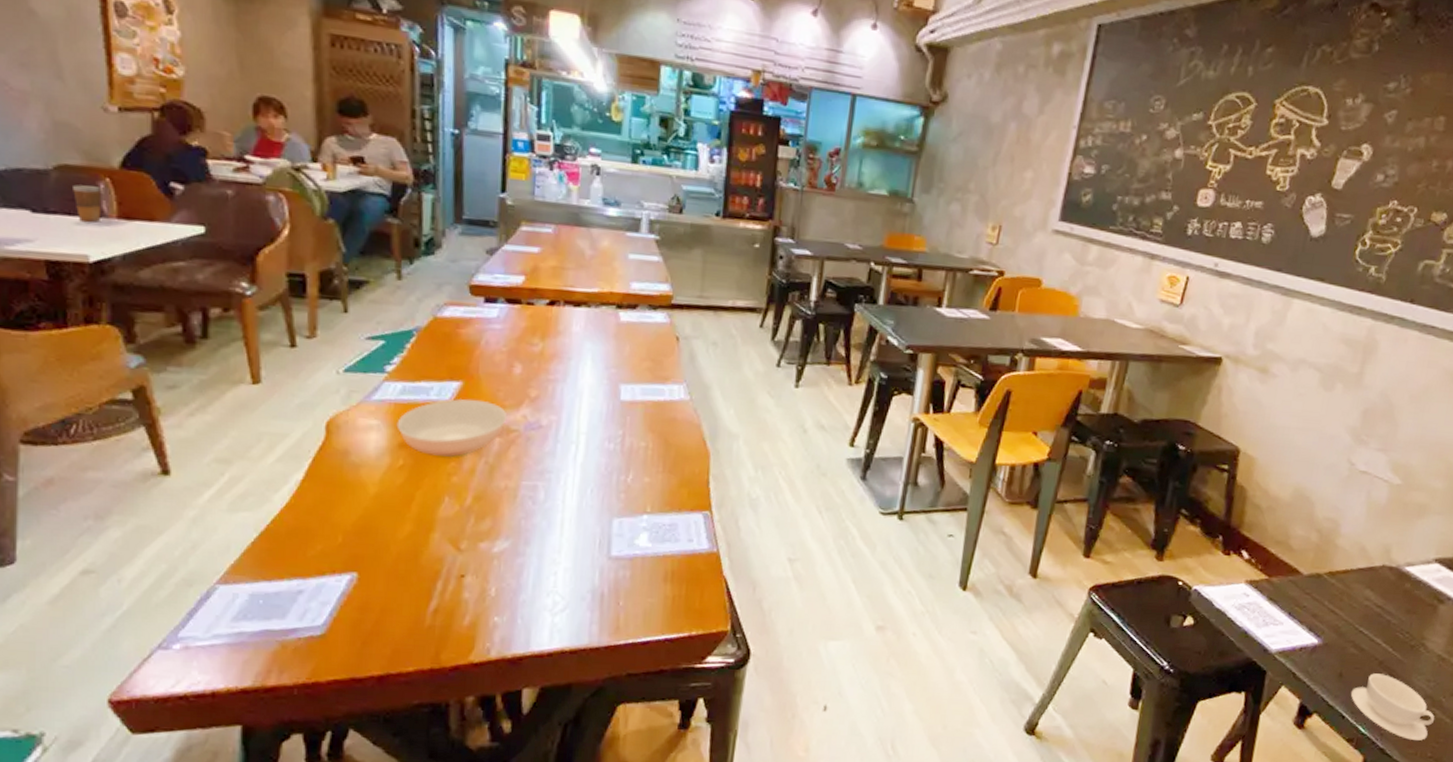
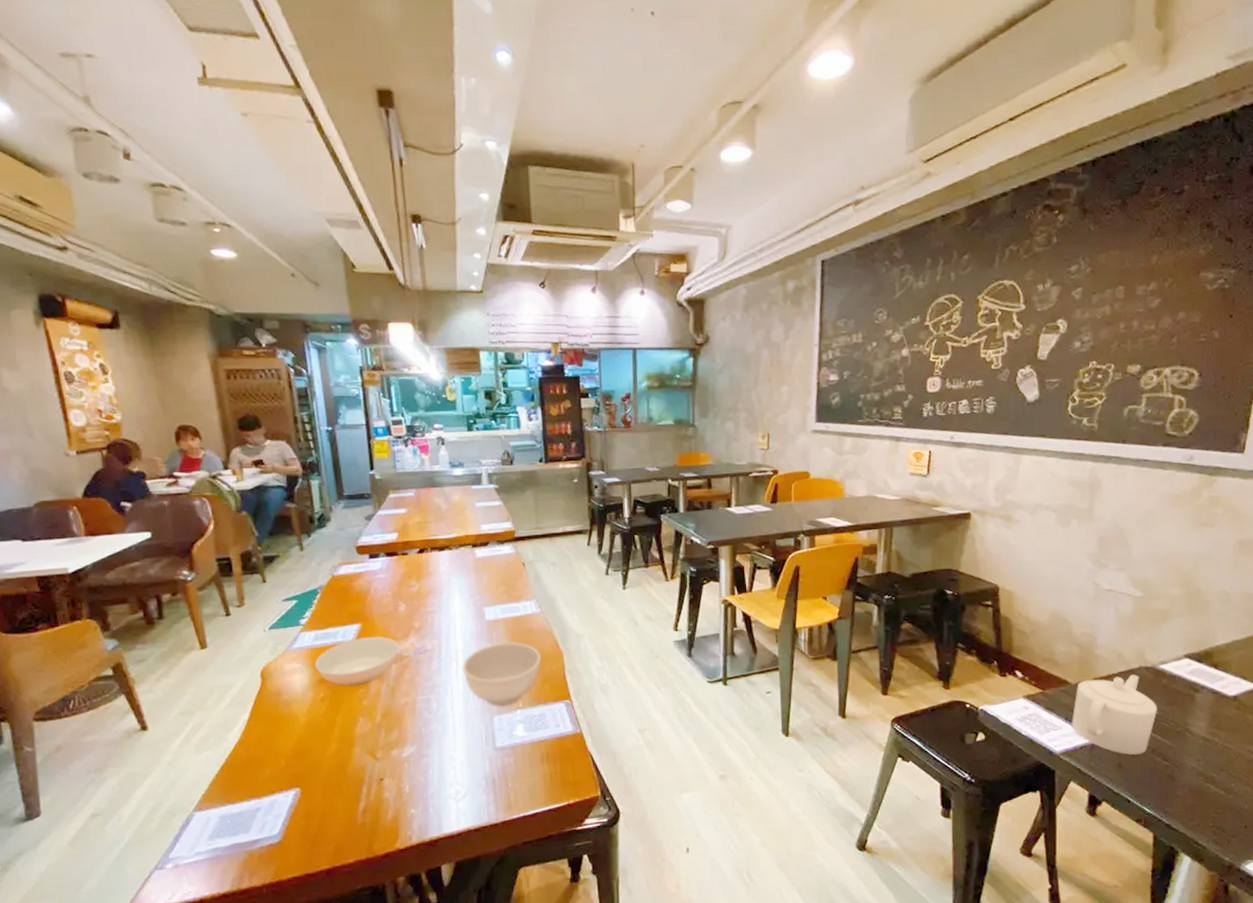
beverage cup: present [73,184,101,224] -> none [50,514,73,543]
soup bowl: none [582,429,683,507] -> present [462,641,542,706]
teapot: none [1294,572,1395,665] -> present [1072,674,1158,755]
teacup: present [1350,673,1435,740] -> none [1131,759,1210,814]

